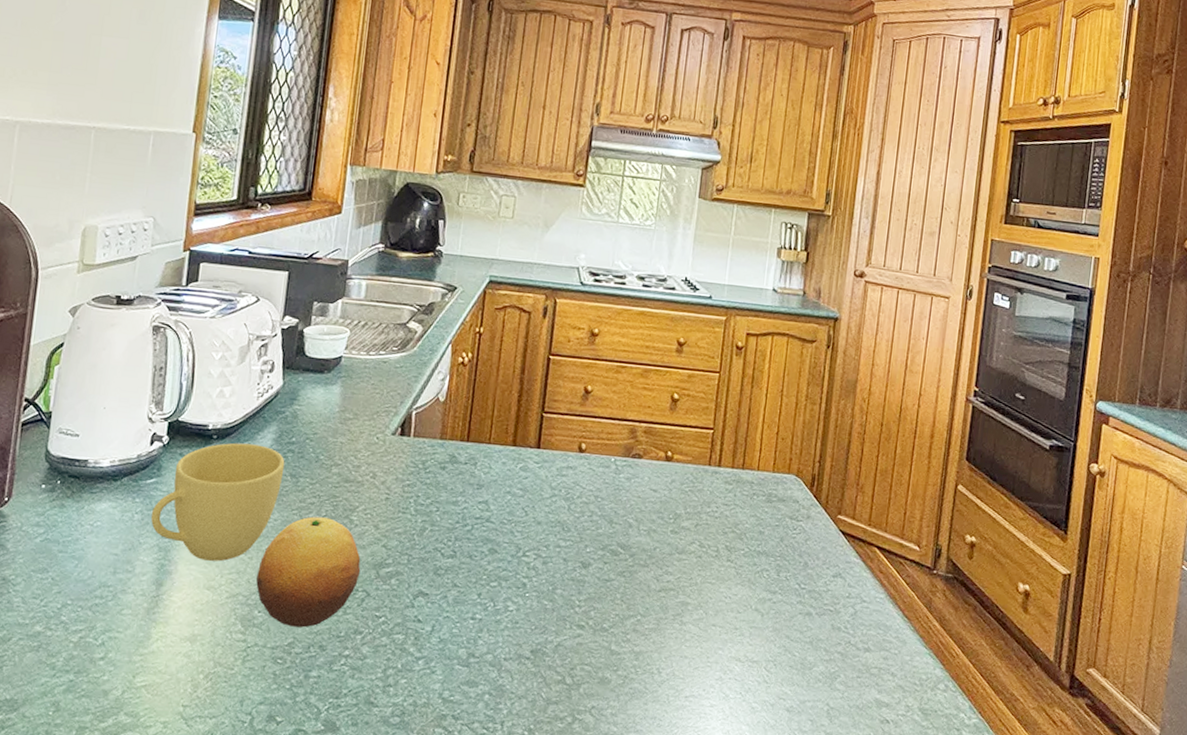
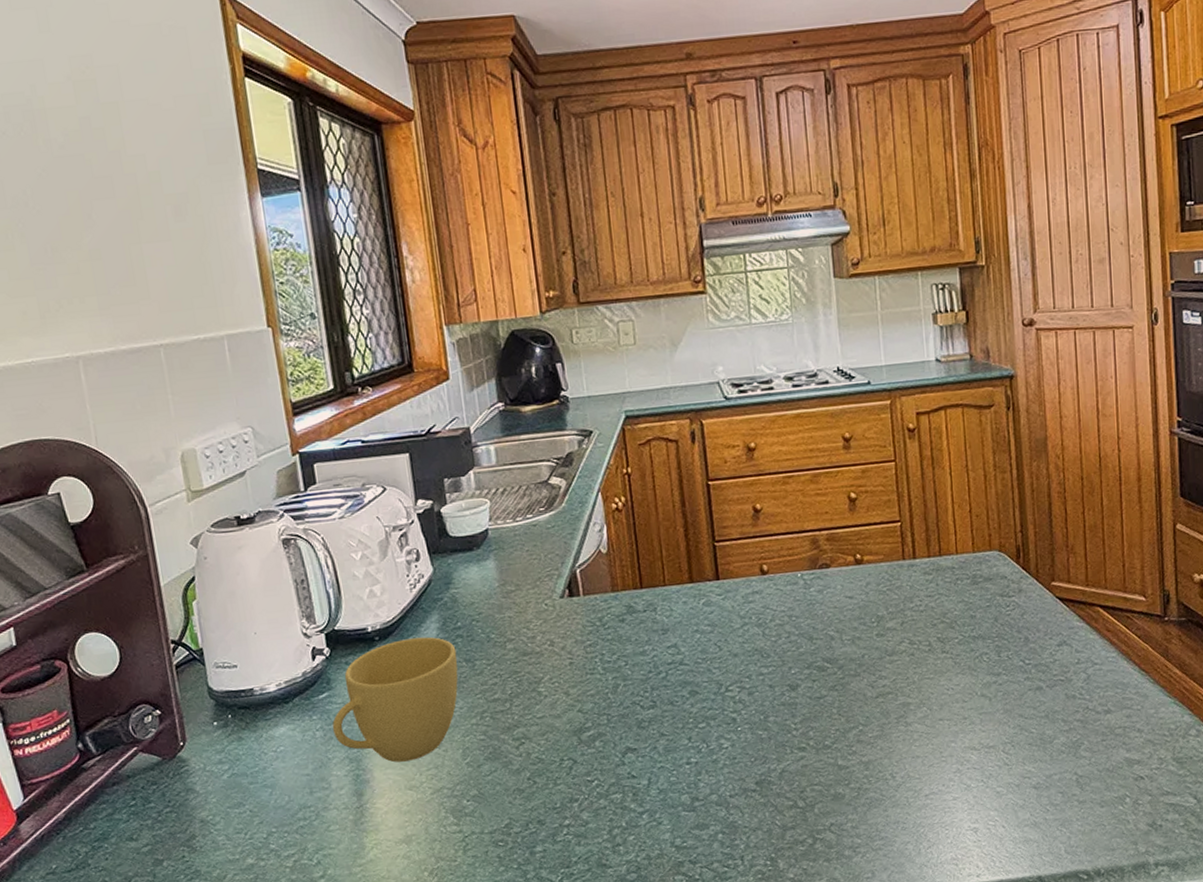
fruit: present [256,516,361,628] -> none [456,695,562,809]

